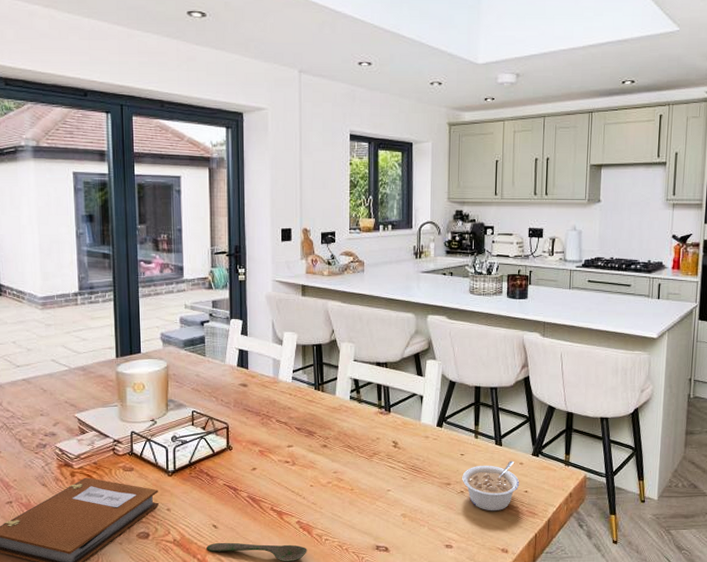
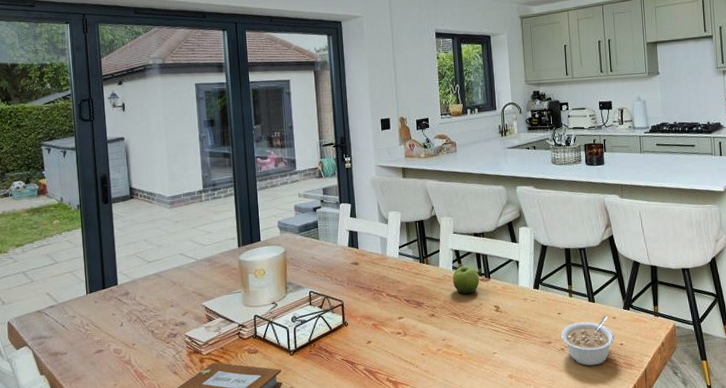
fruit: none [349,396,378,427] -> present [452,265,479,294]

